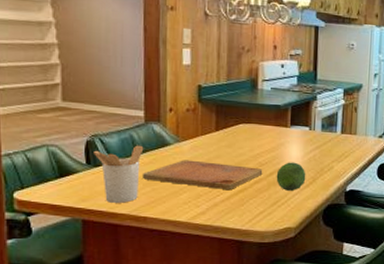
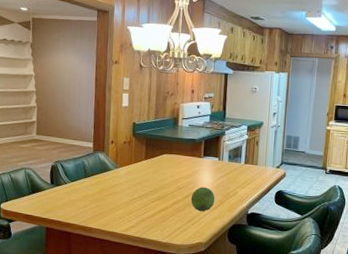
utensil holder: present [94,145,144,203] -> none [56,170,92,216]
cutting board: present [142,160,263,189] -> none [89,182,181,208]

